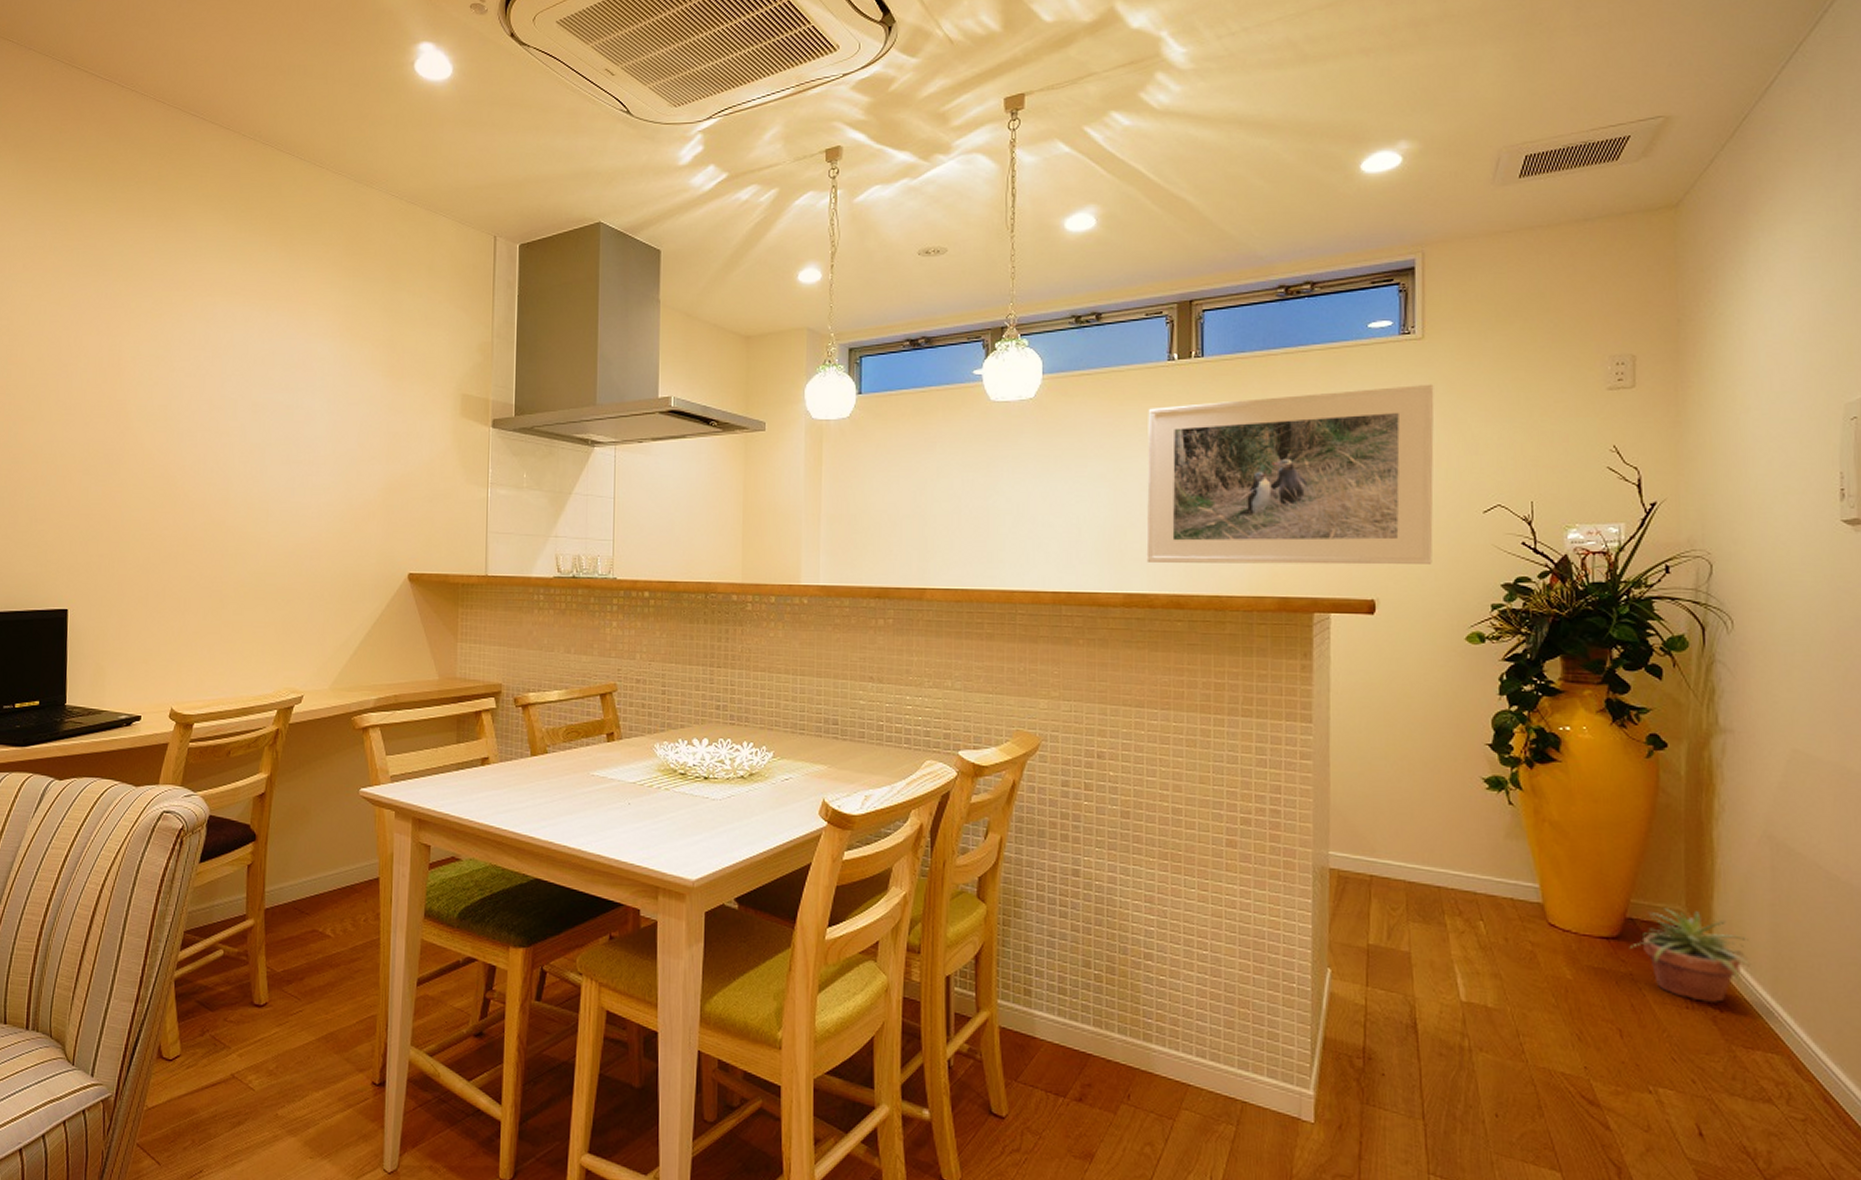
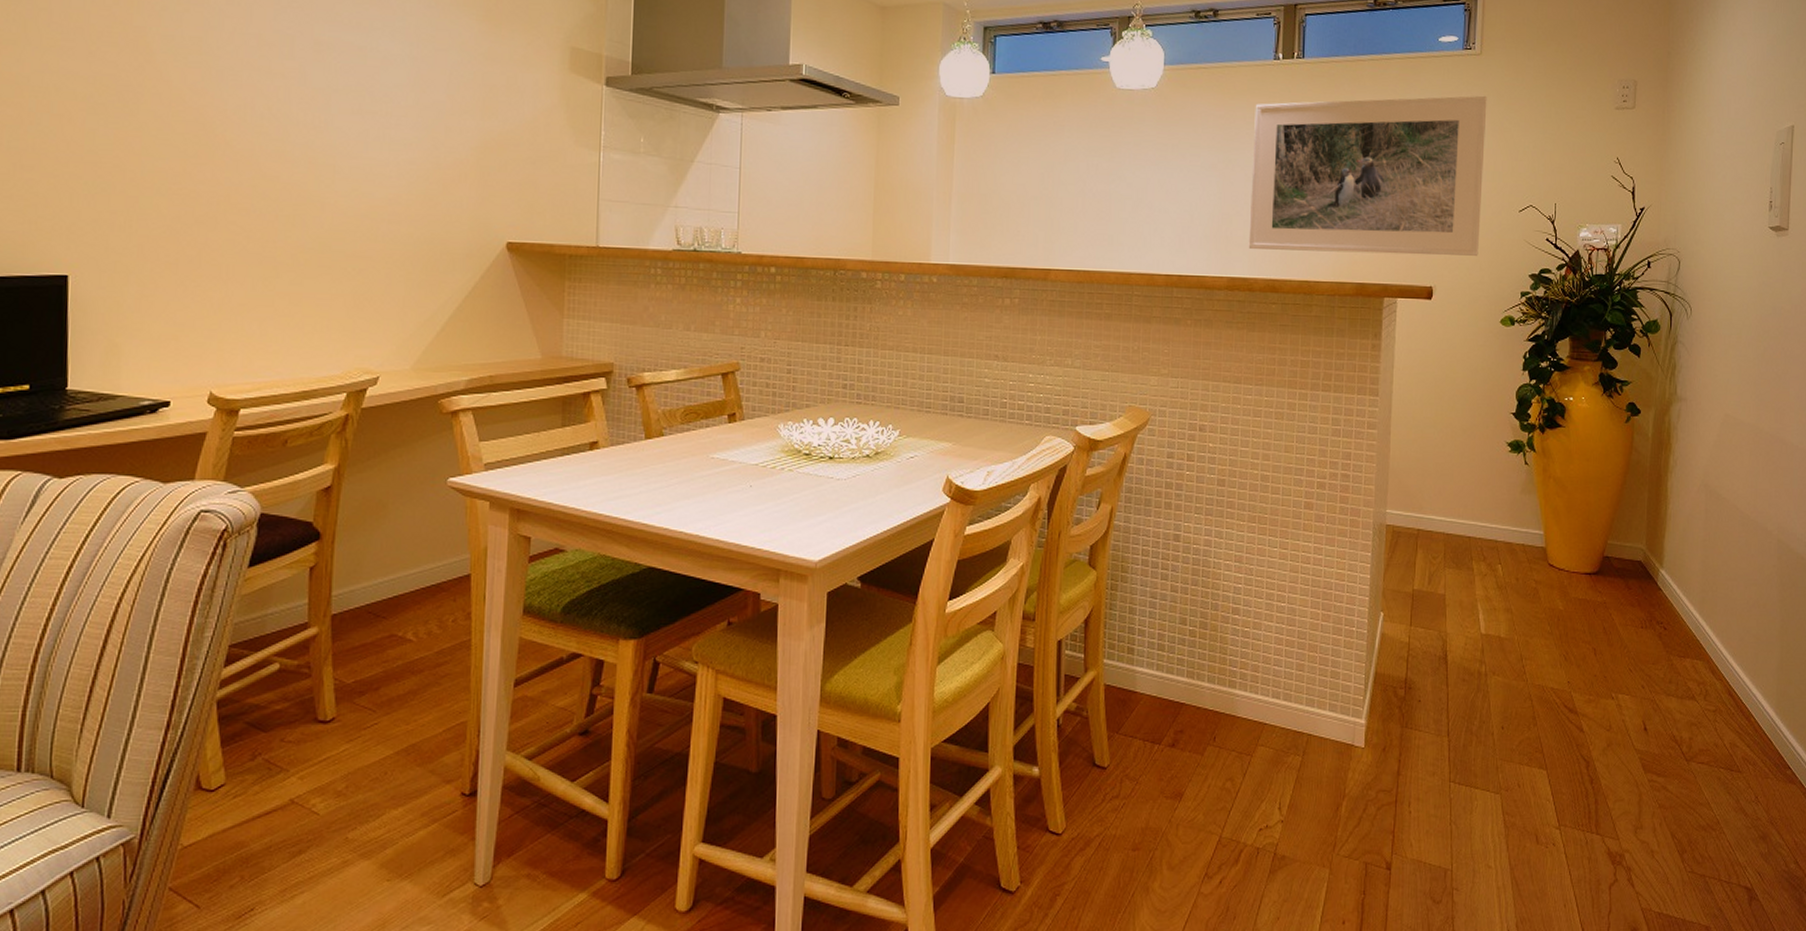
potted plant: present [1629,908,1752,1004] -> none [1605,547,1688,623]

